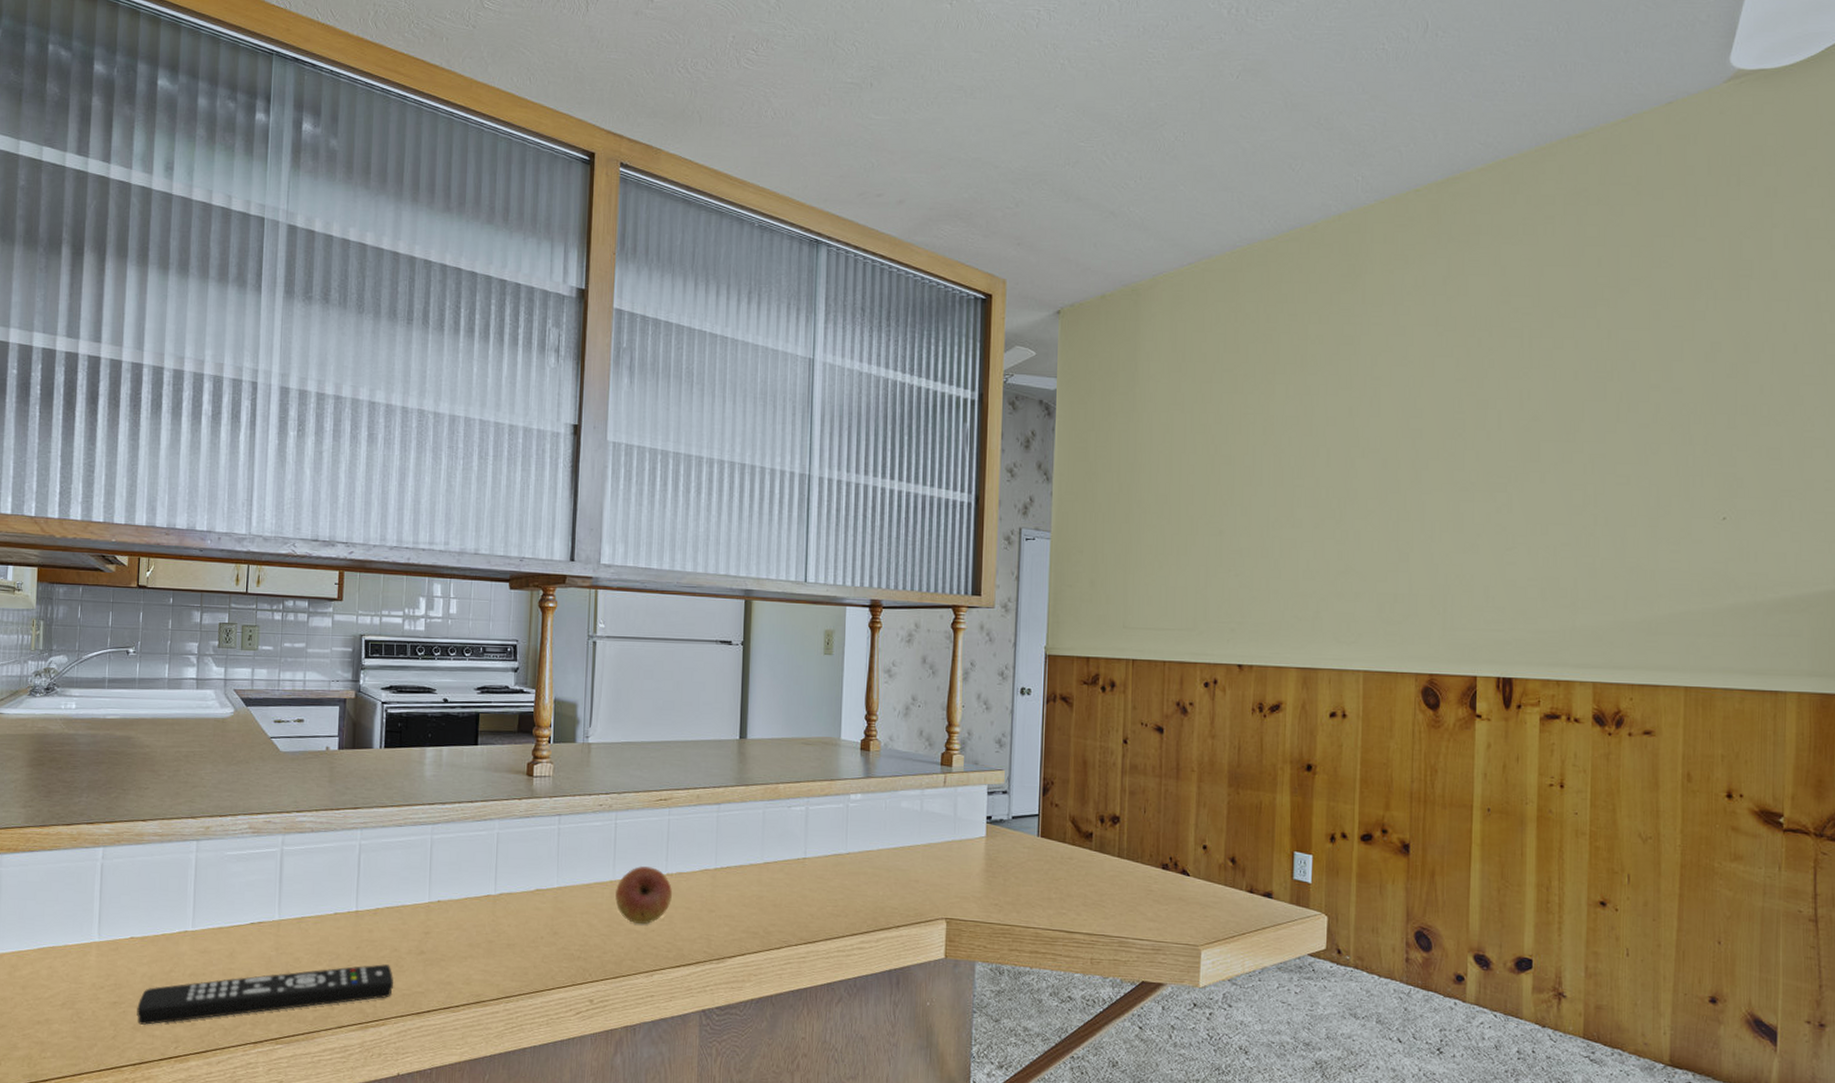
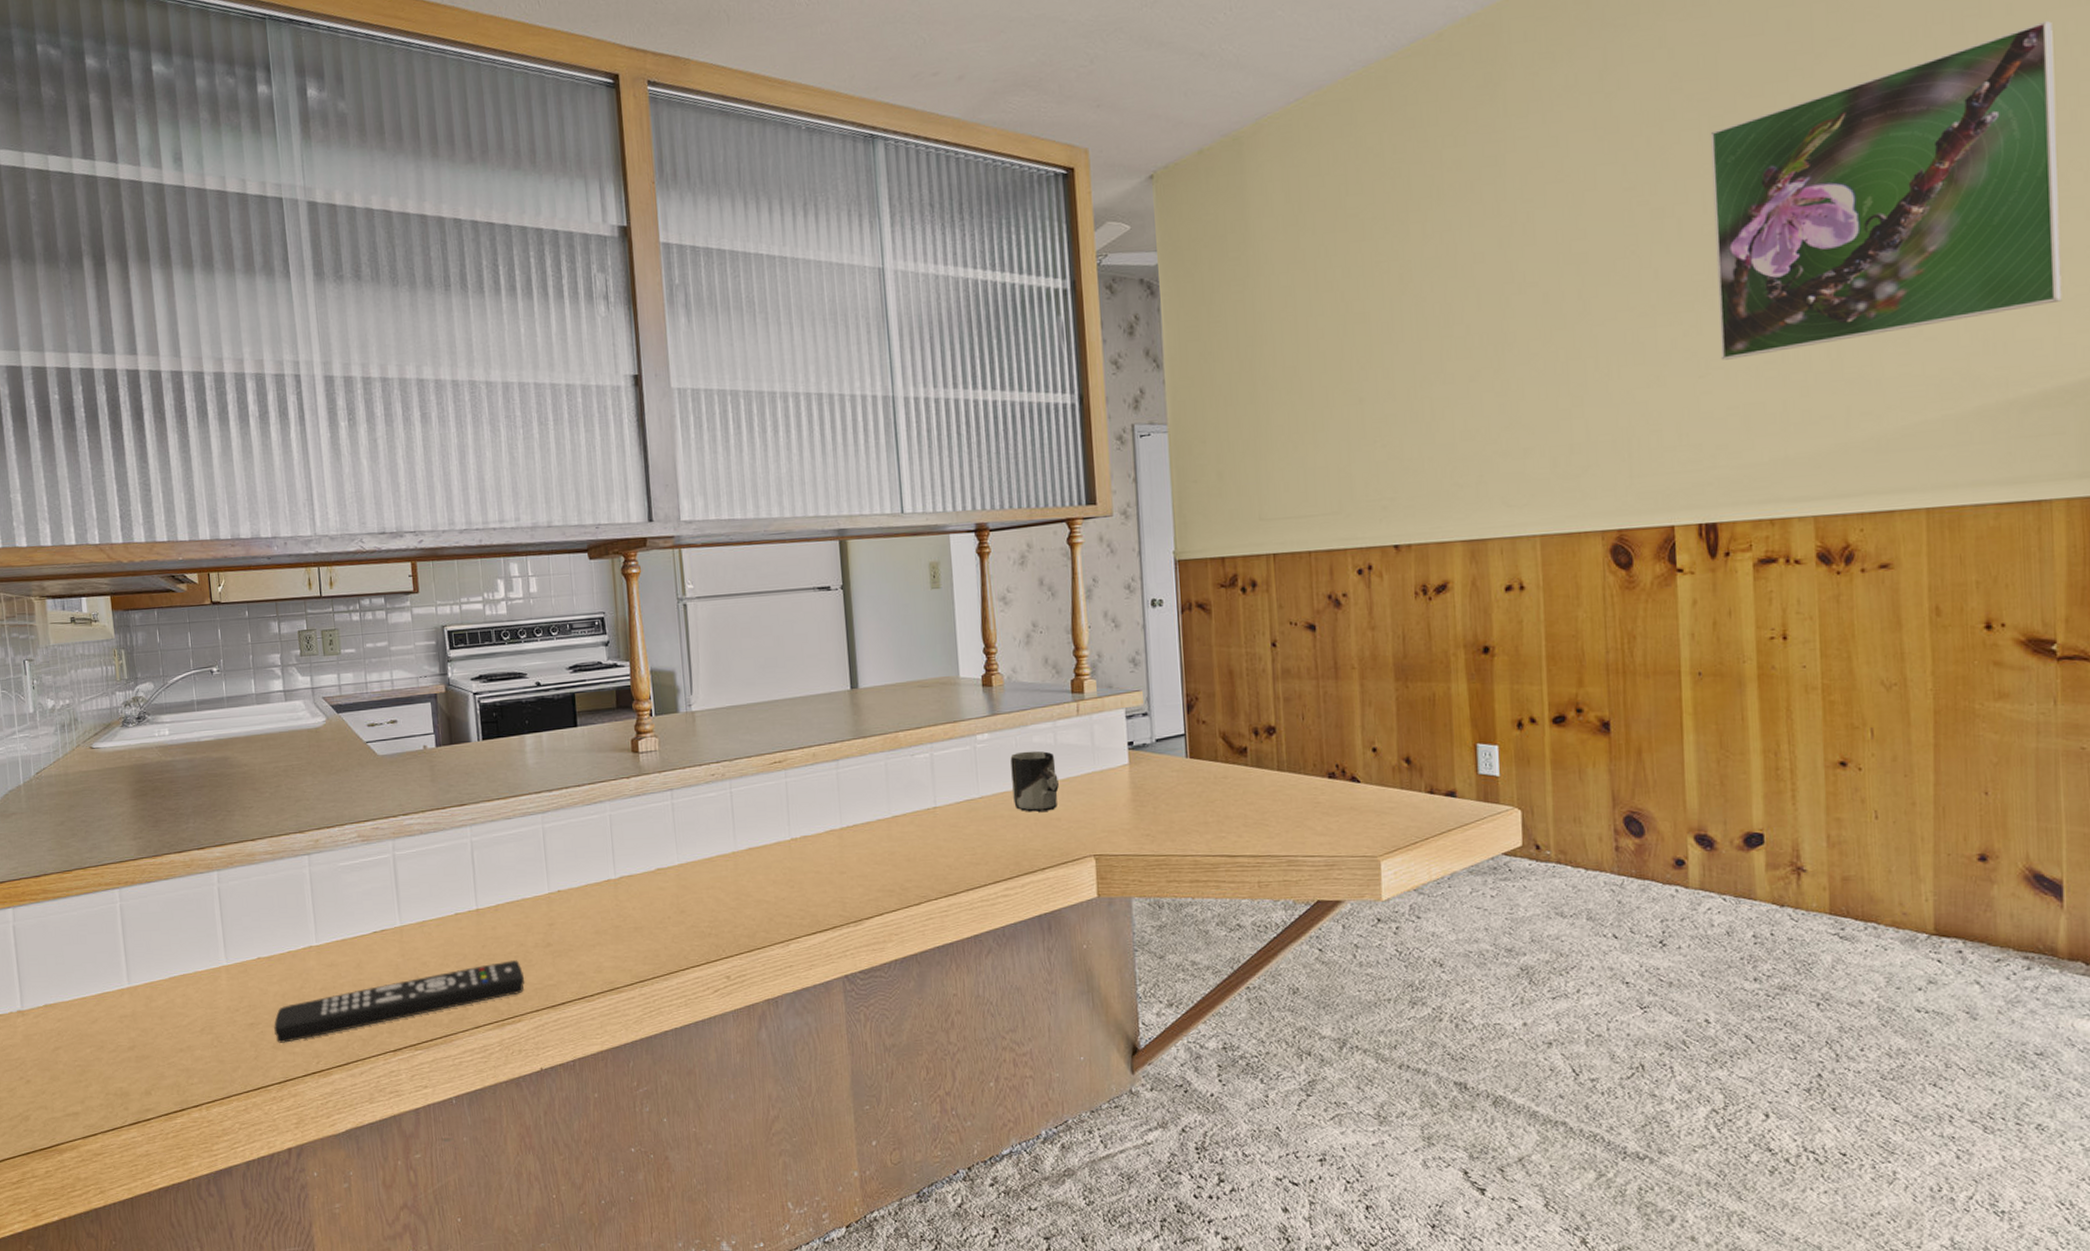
fruit: present [615,866,672,925] -> none [739,833,799,894]
cup: none [878,814,920,873] -> present [1010,750,1059,812]
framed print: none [1525,289,1808,538] -> present [1710,20,2062,360]

